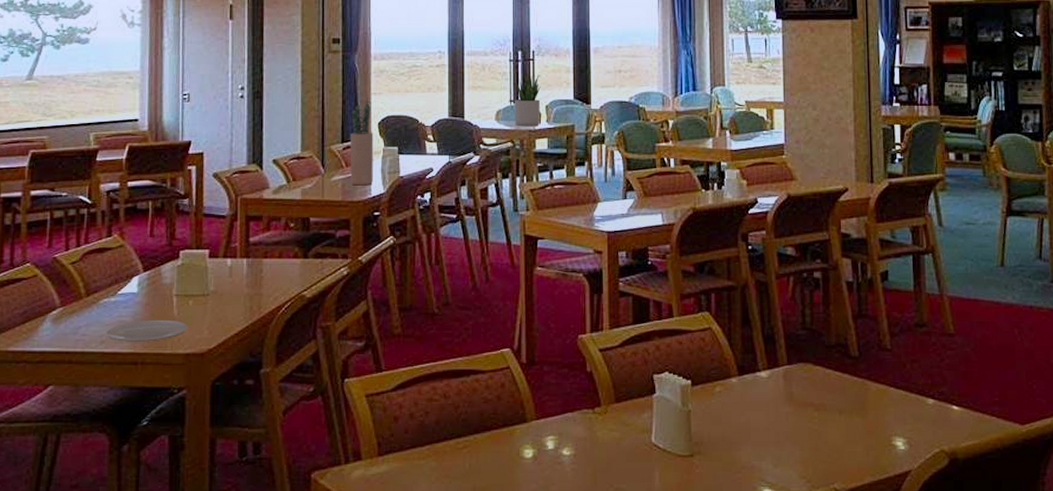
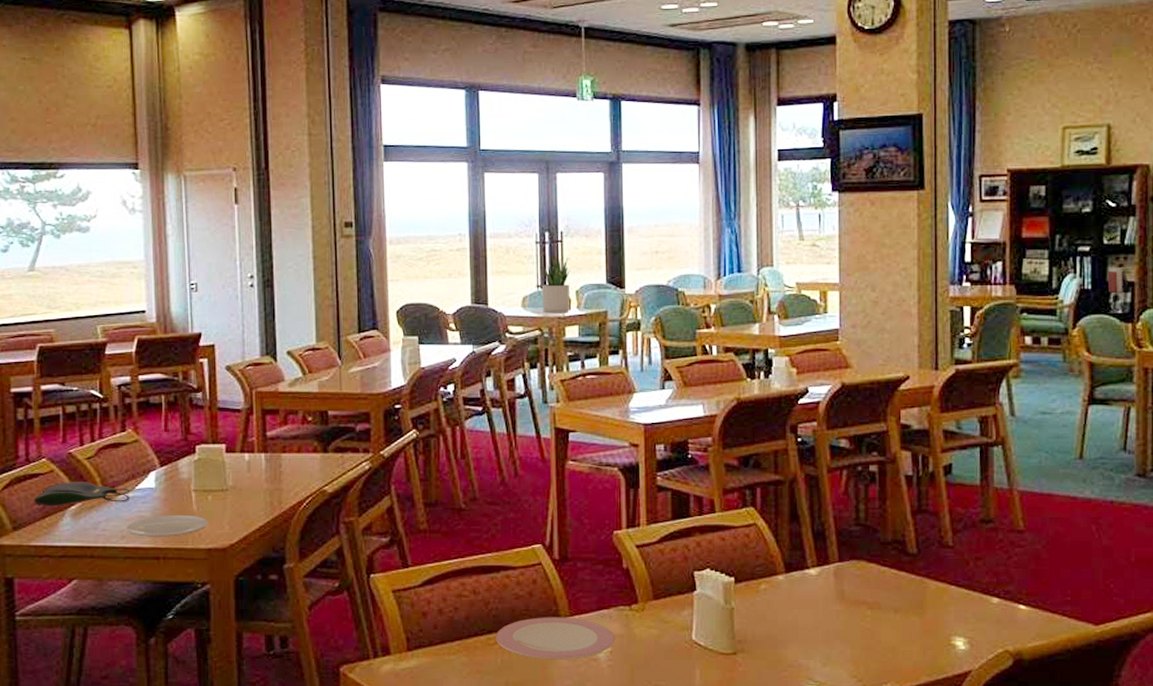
handbag: none [15,287,113,311] -> present [34,482,130,507]
vase: present [350,97,373,186] -> none [367,284,393,378]
plate: none [464,420,579,464] -> present [495,617,615,661]
books: none [1018,91,1039,114] -> present [1107,268,1130,293]

